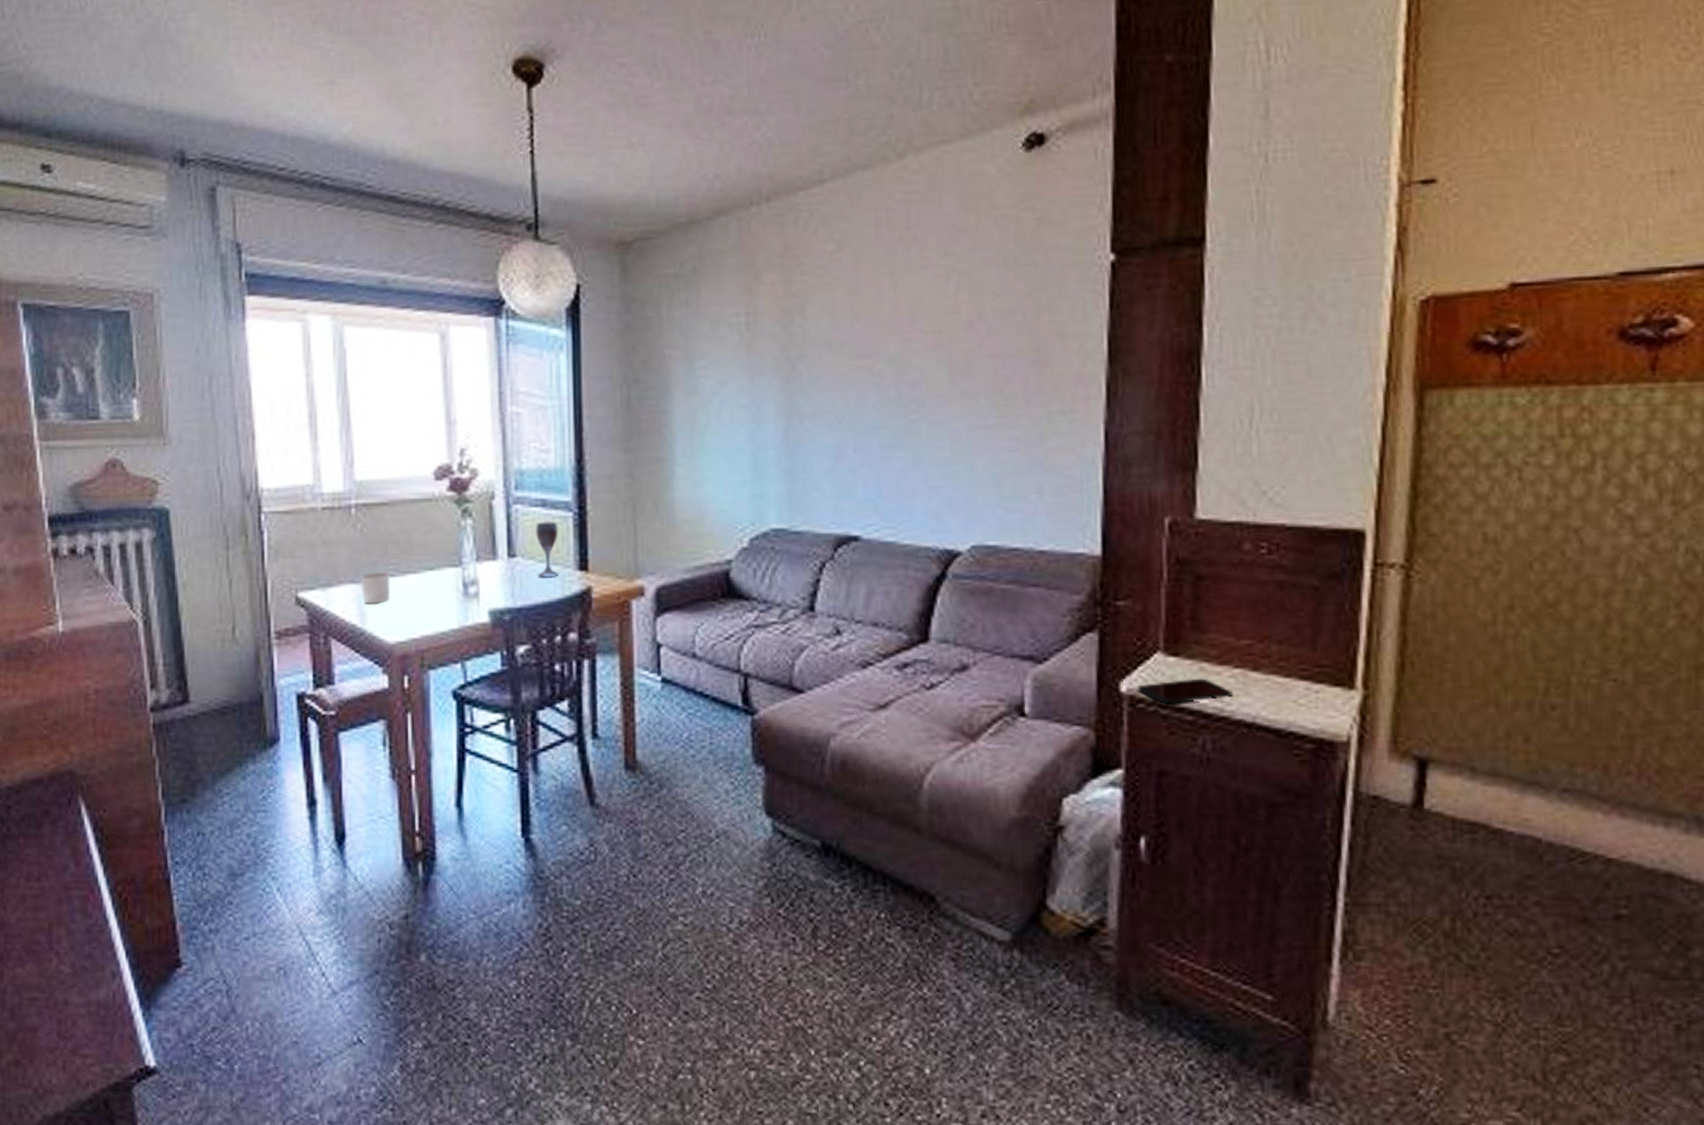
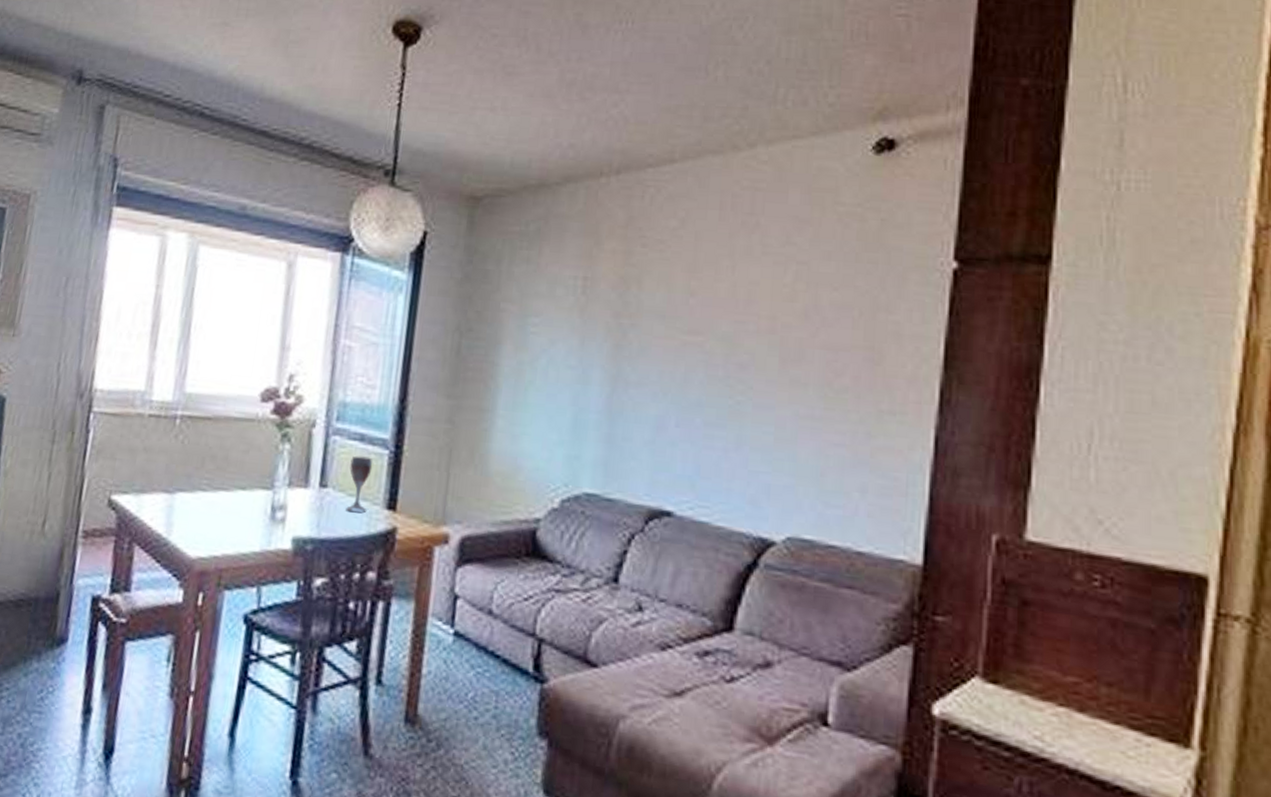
mug: present [359,571,391,604] -> none [171,484,203,517]
phone: present [1137,678,1233,705] -> none [951,708,1055,738]

